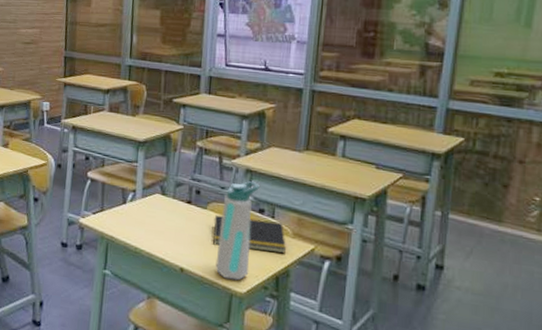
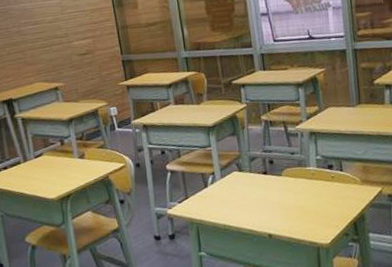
notepad: present [212,214,287,253] -> none [289,173,359,207]
water bottle: present [215,180,261,281] -> none [295,141,330,235]

